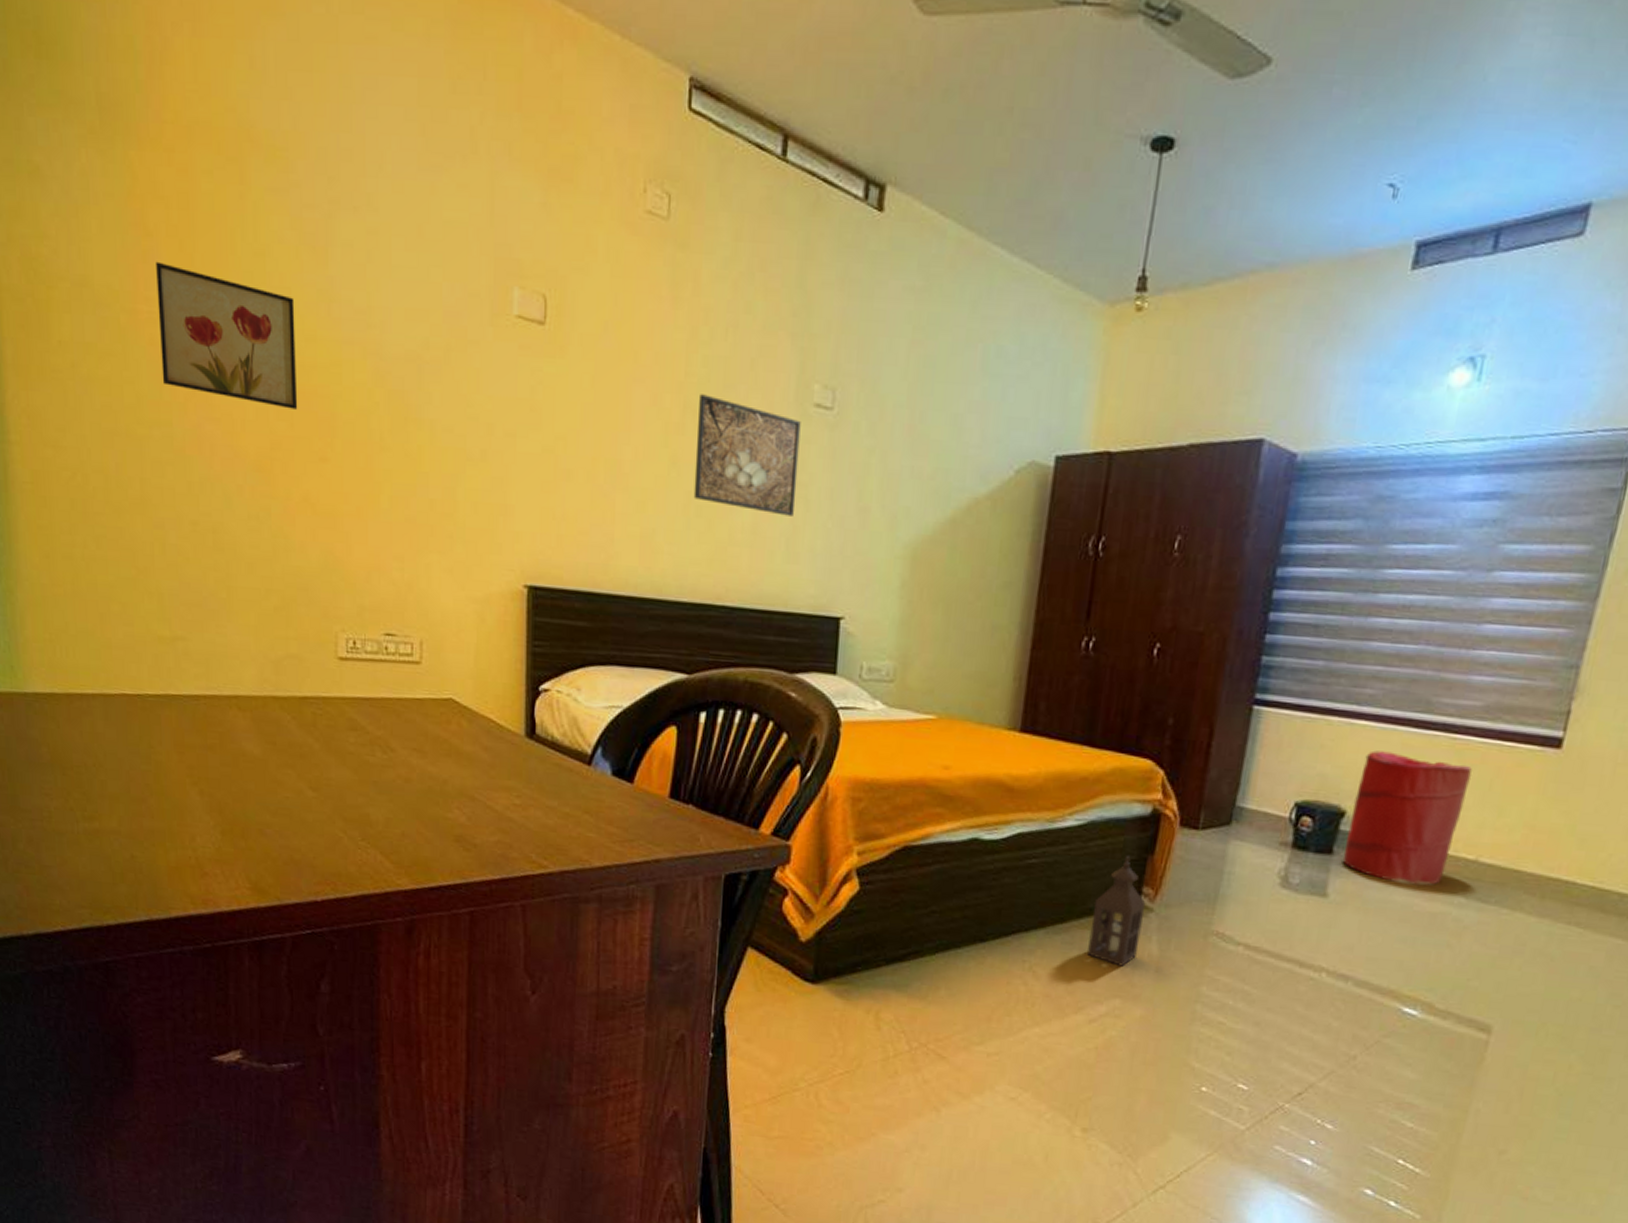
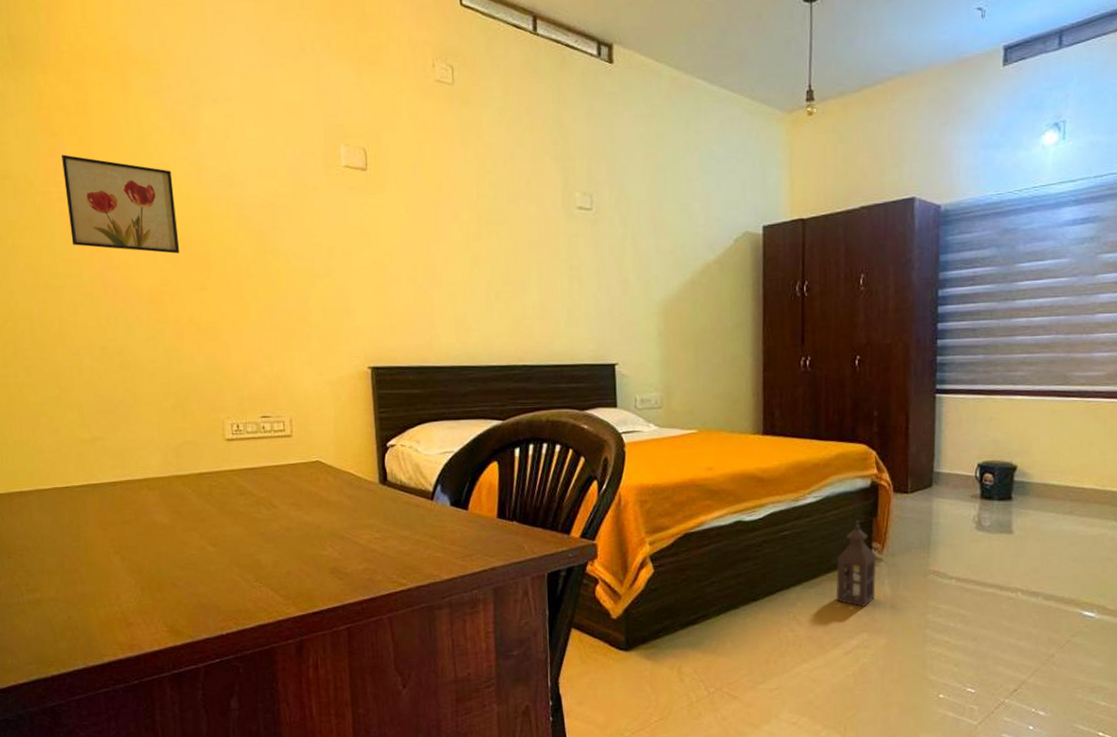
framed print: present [693,394,801,516] -> none [490,209,571,292]
laundry hamper: present [1343,750,1472,886] -> none [1021,417,1106,516]

